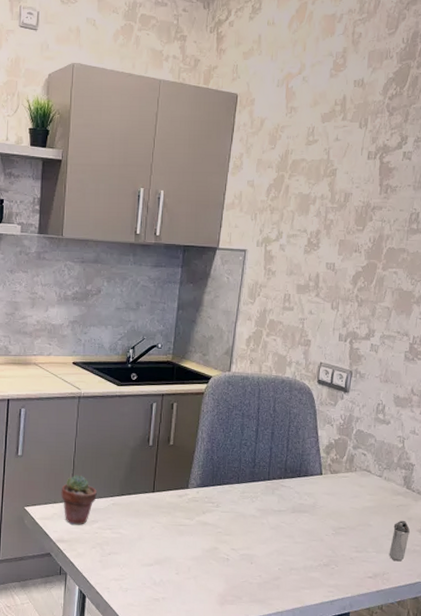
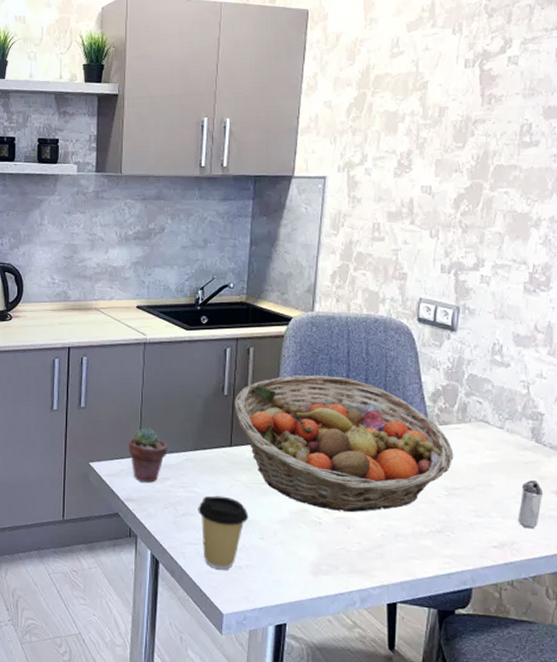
coffee cup: none [122,536,167,602] -> present [198,495,249,570]
fruit basket: none [158,428,341,550] -> present [234,375,454,513]

